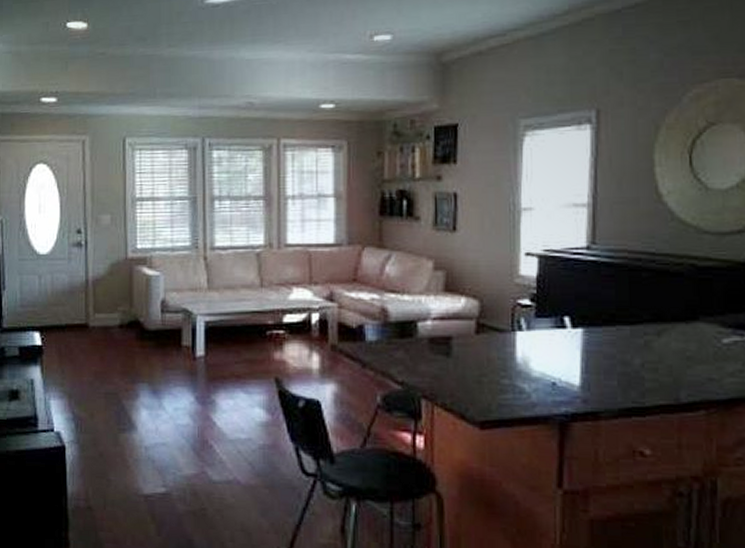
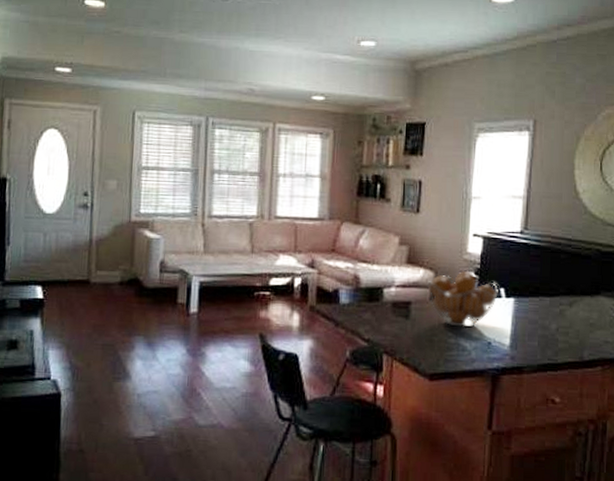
fruit basket: none [471,297,562,365] -> present [427,270,498,328]

